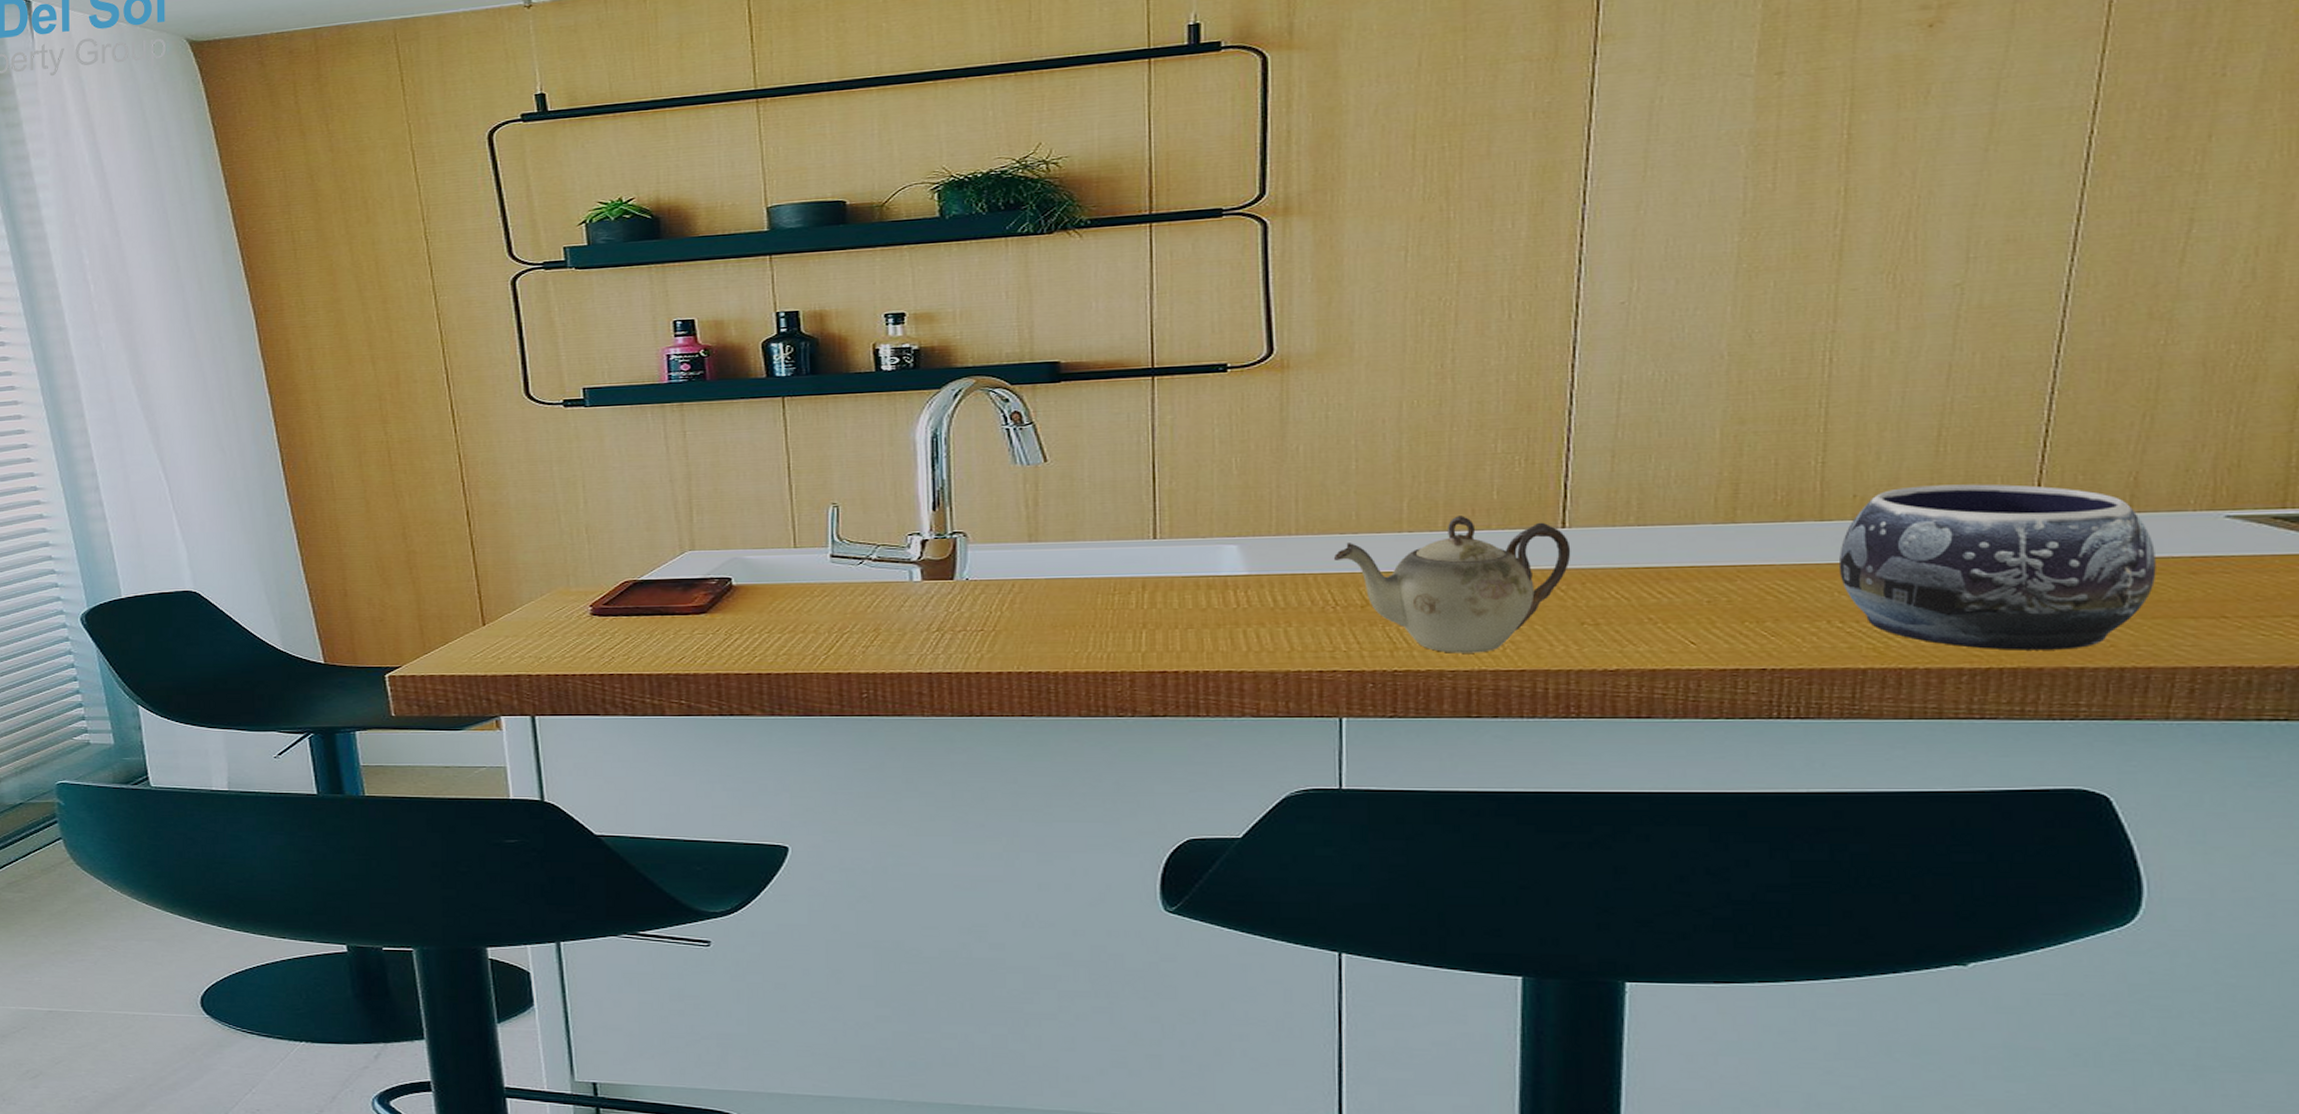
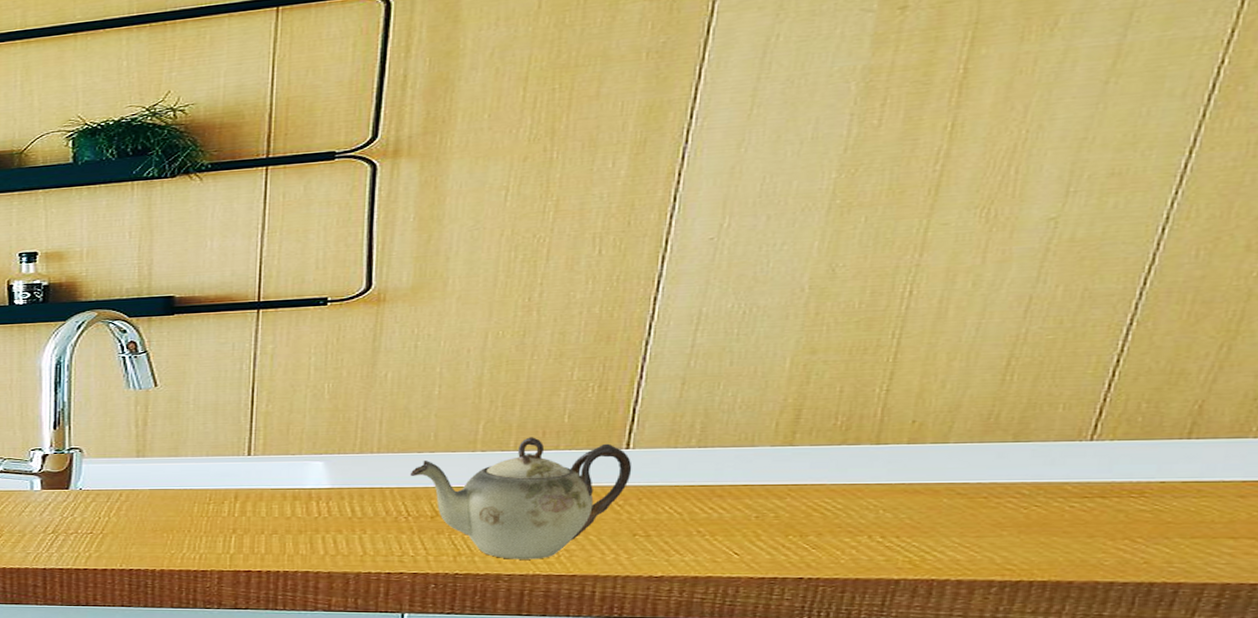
decorative bowl: present [1838,484,2156,650] -> none [887,411,1207,565]

